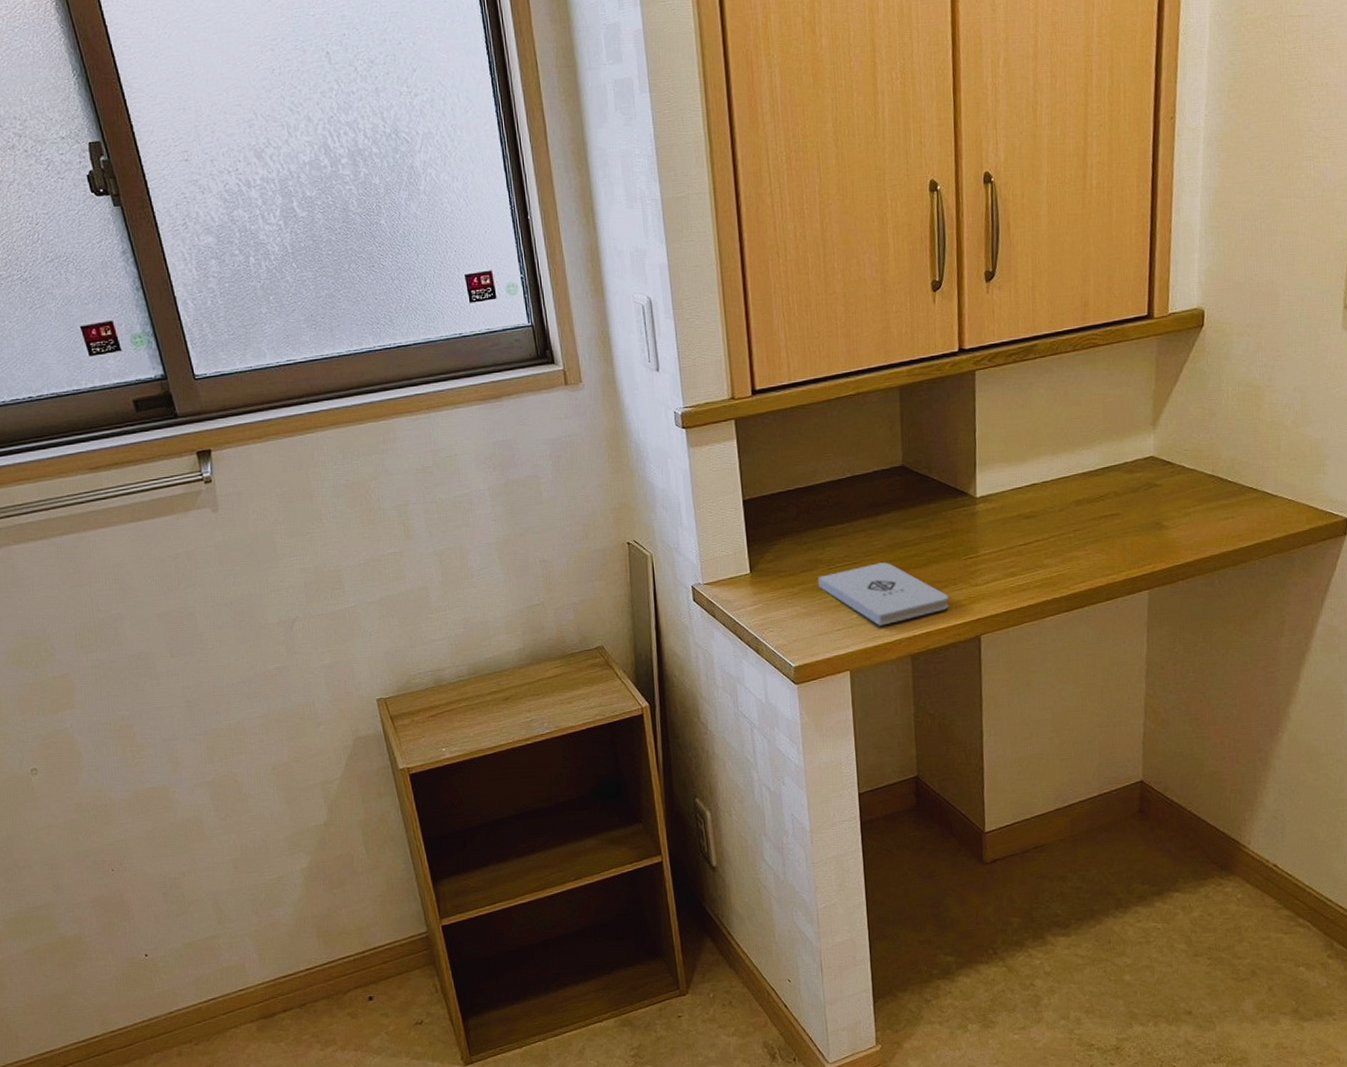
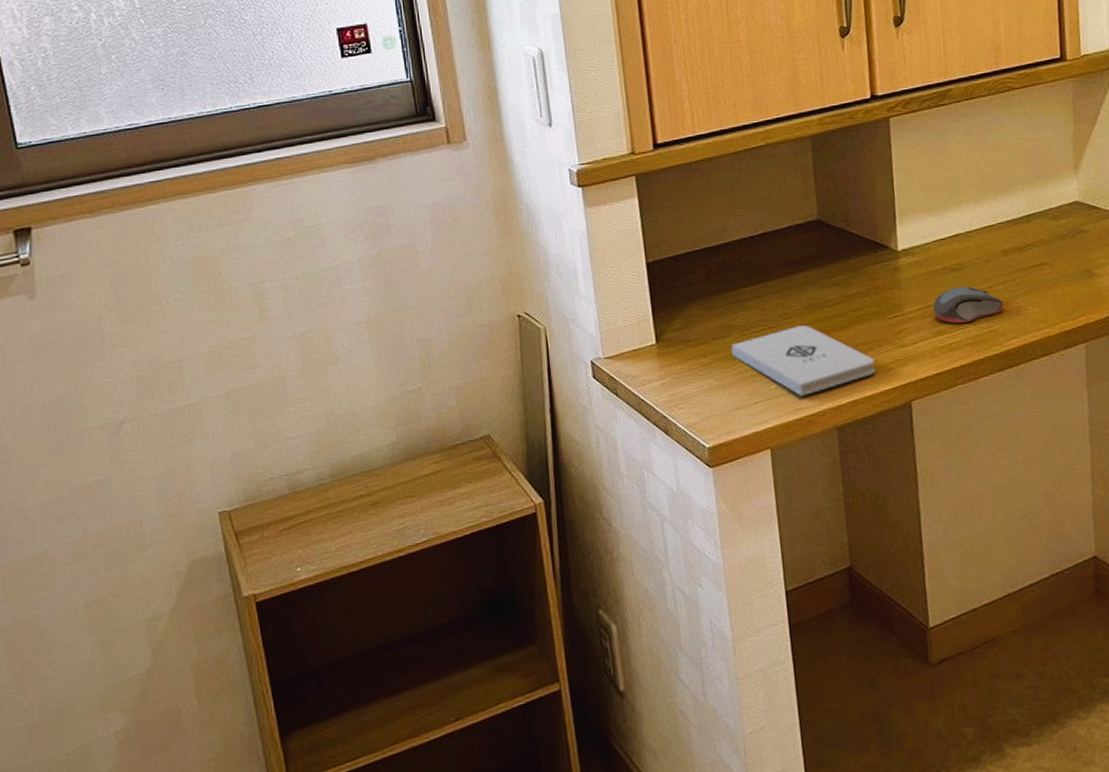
computer mouse: none [1006,532,1073,567] -> present [932,286,1003,324]

